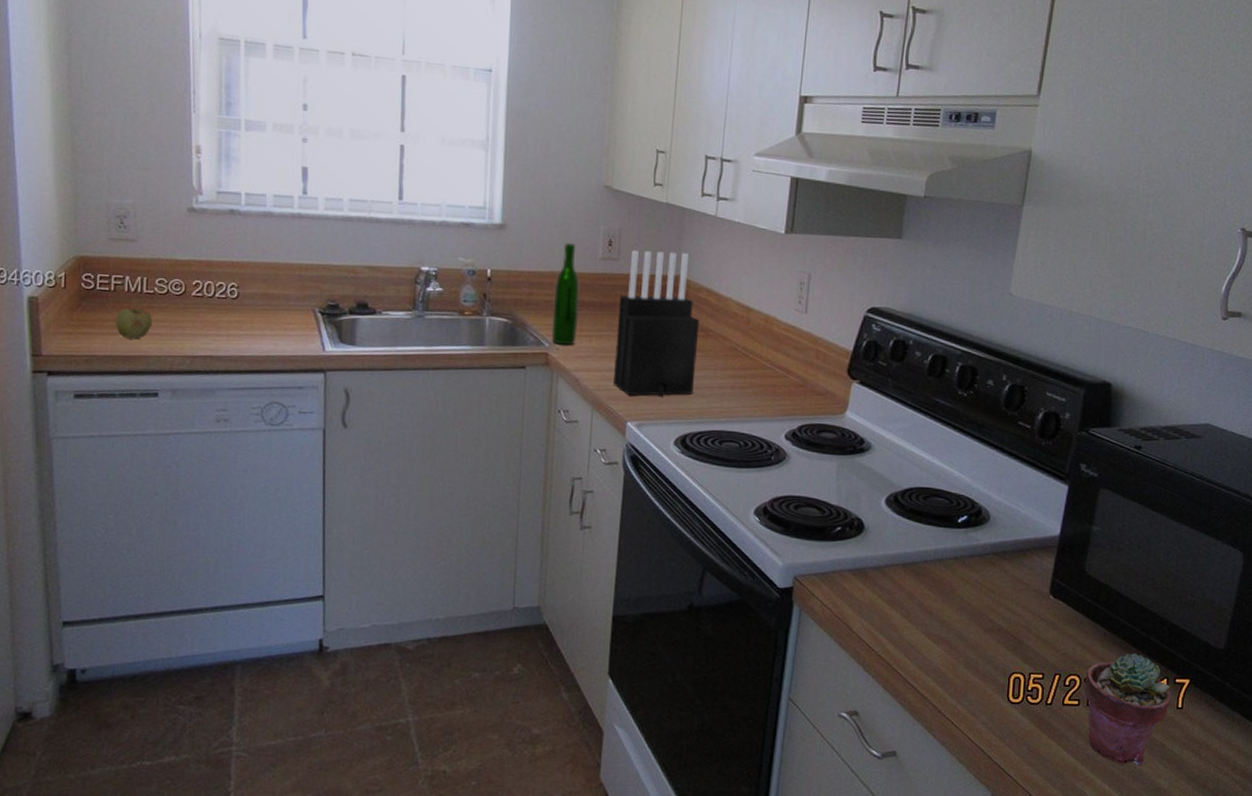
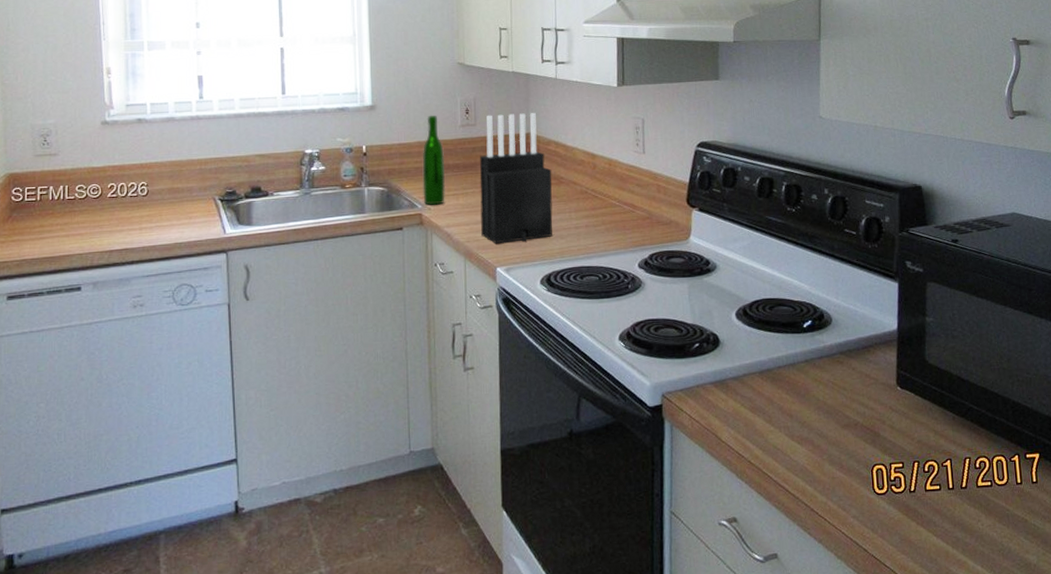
apple: present [116,307,153,340] -> none [42,212,75,242]
potted succulent: present [1084,653,1171,765] -> none [942,434,1025,544]

